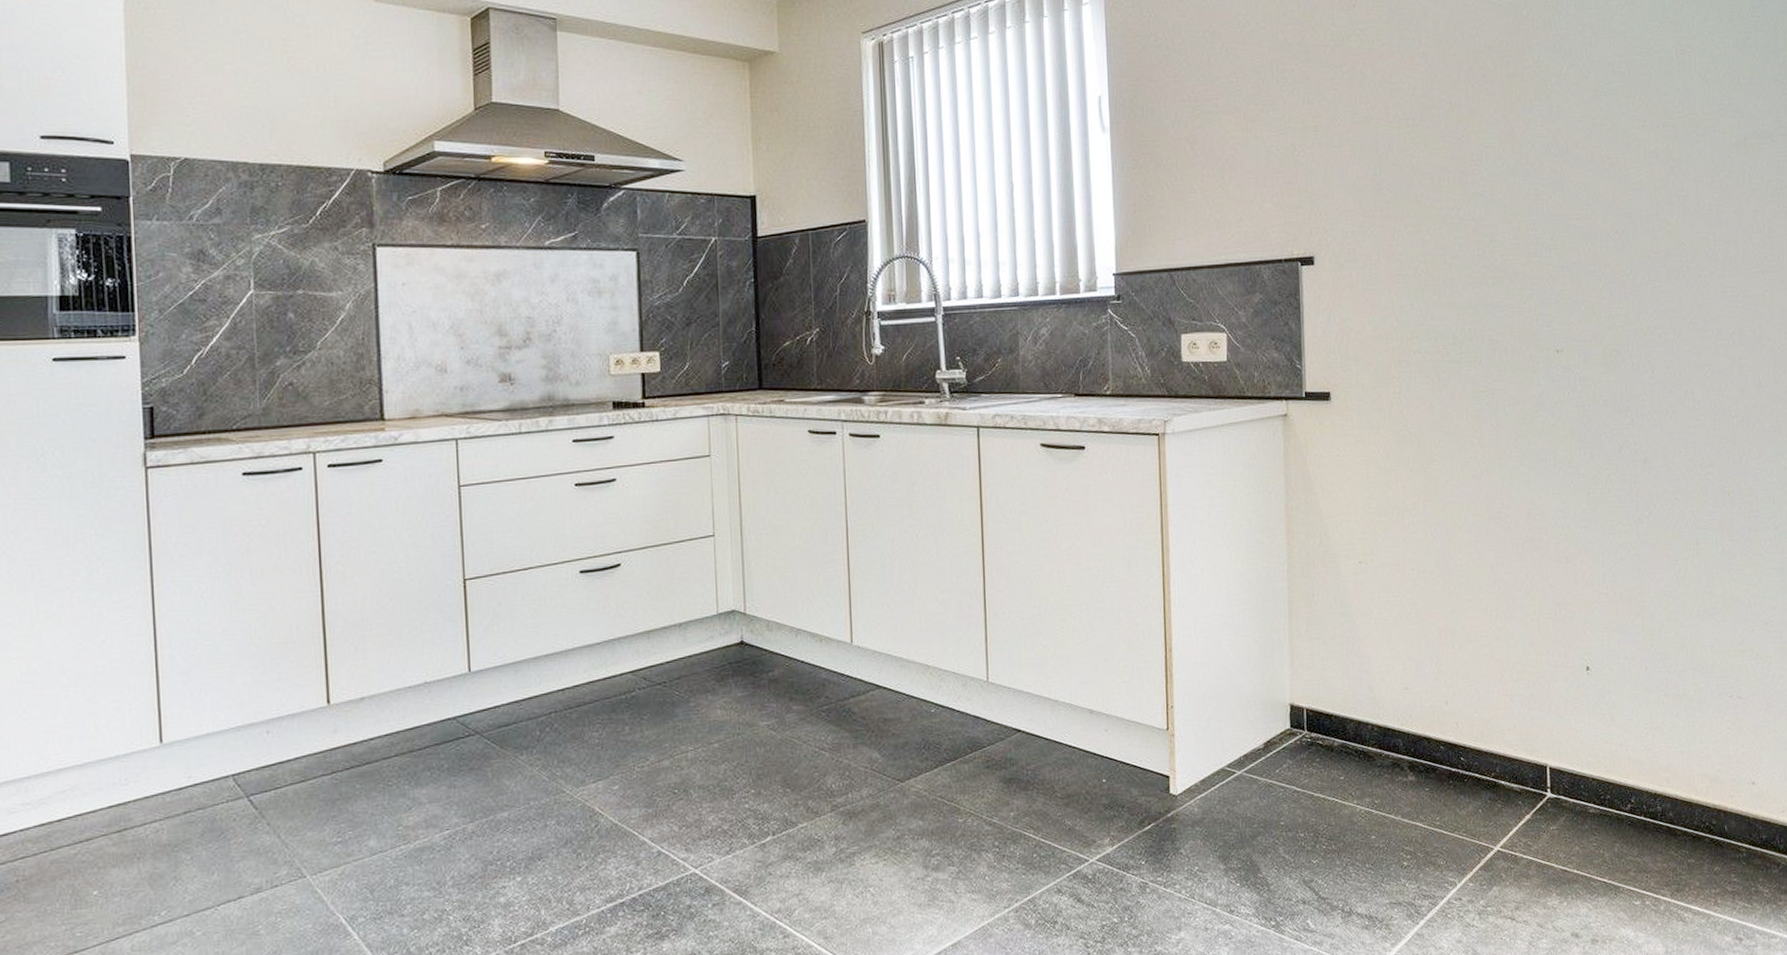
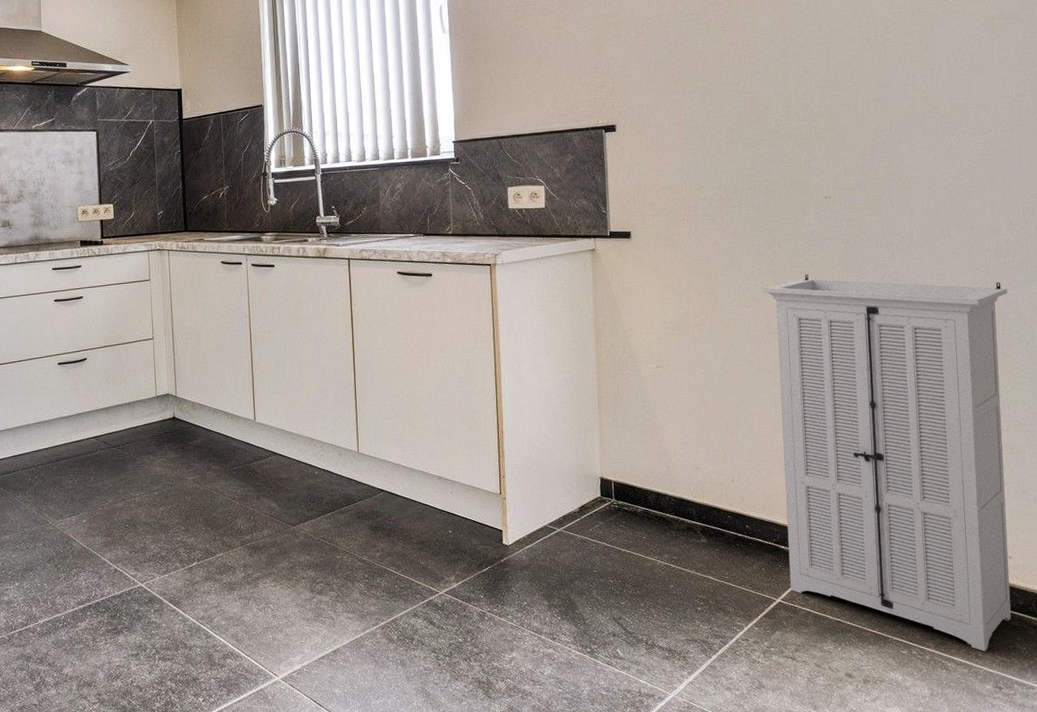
storage cabinet: none [1484,445,1756,897] -> present [762,274,1011,652]

